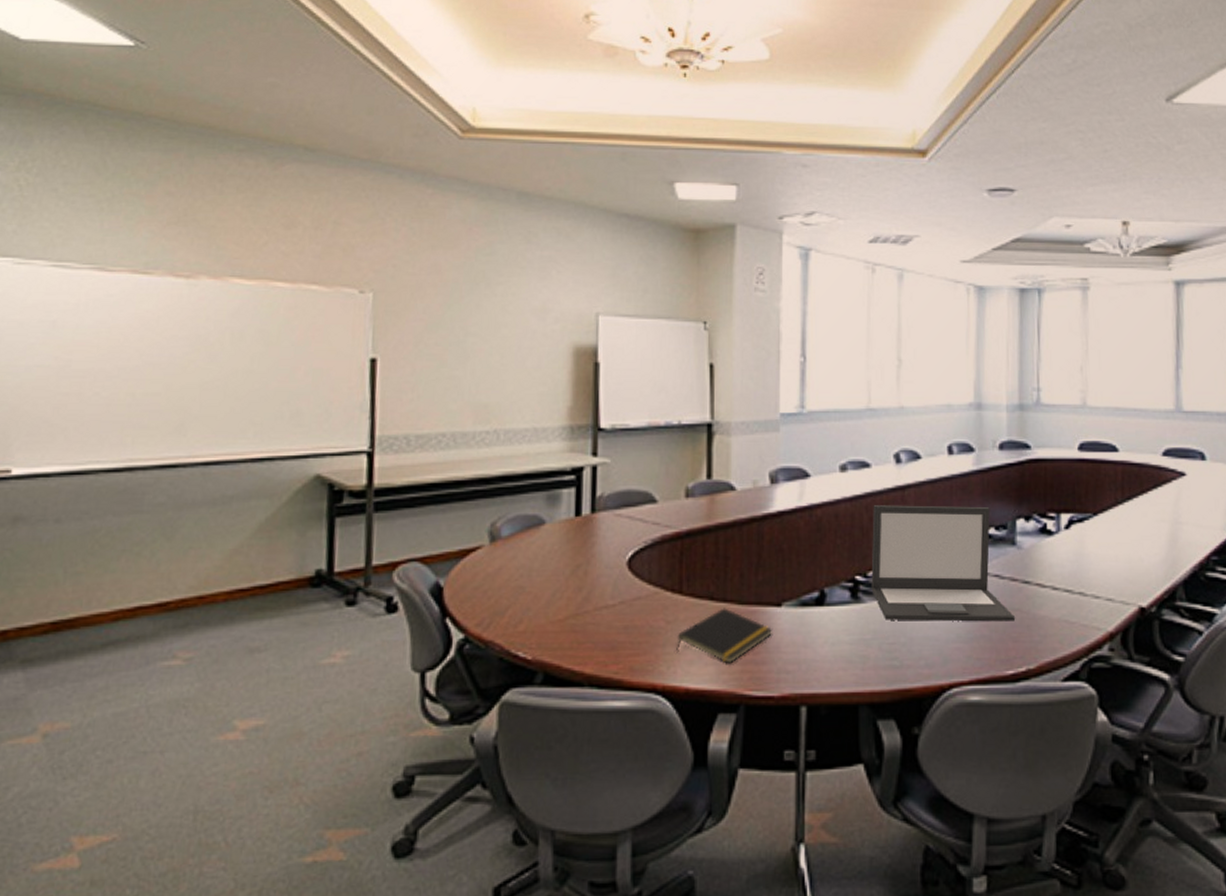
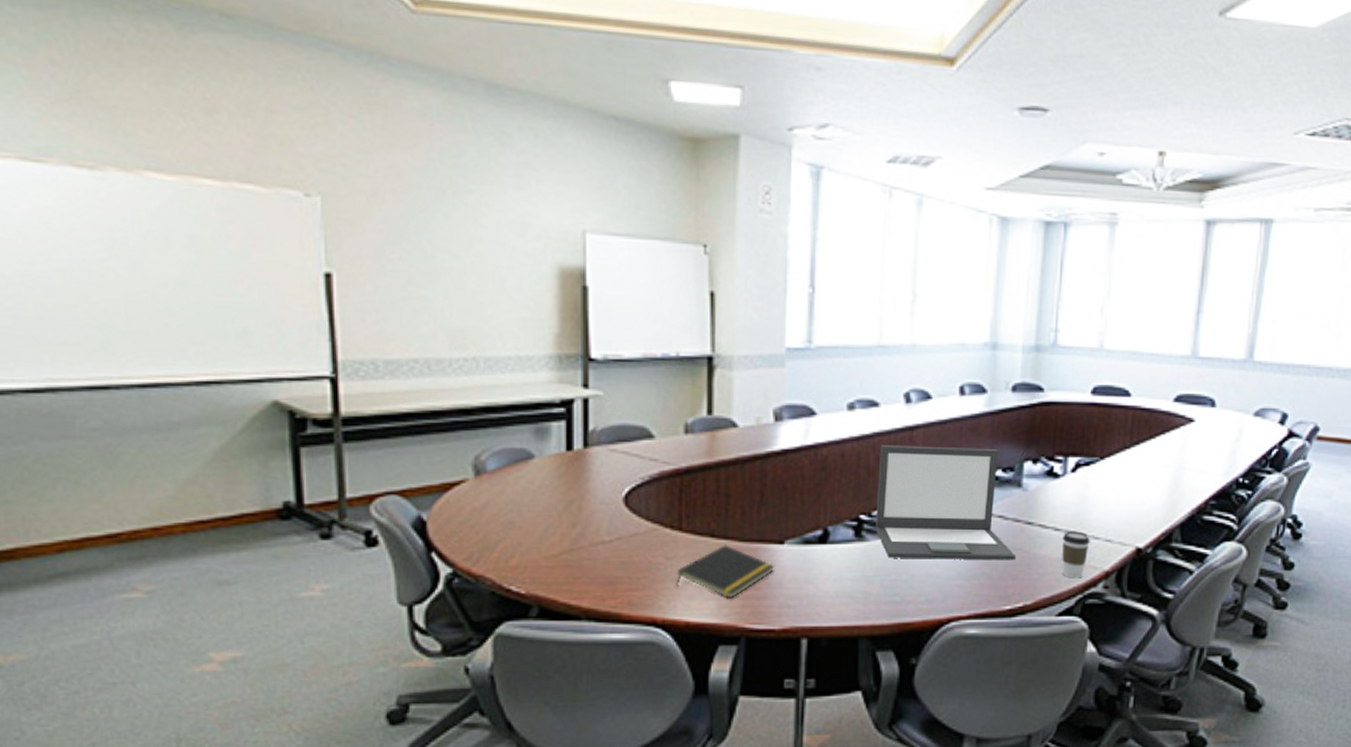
coffee cup: none [1061,590,1091,640] -> present [1061,531,1090,579]

